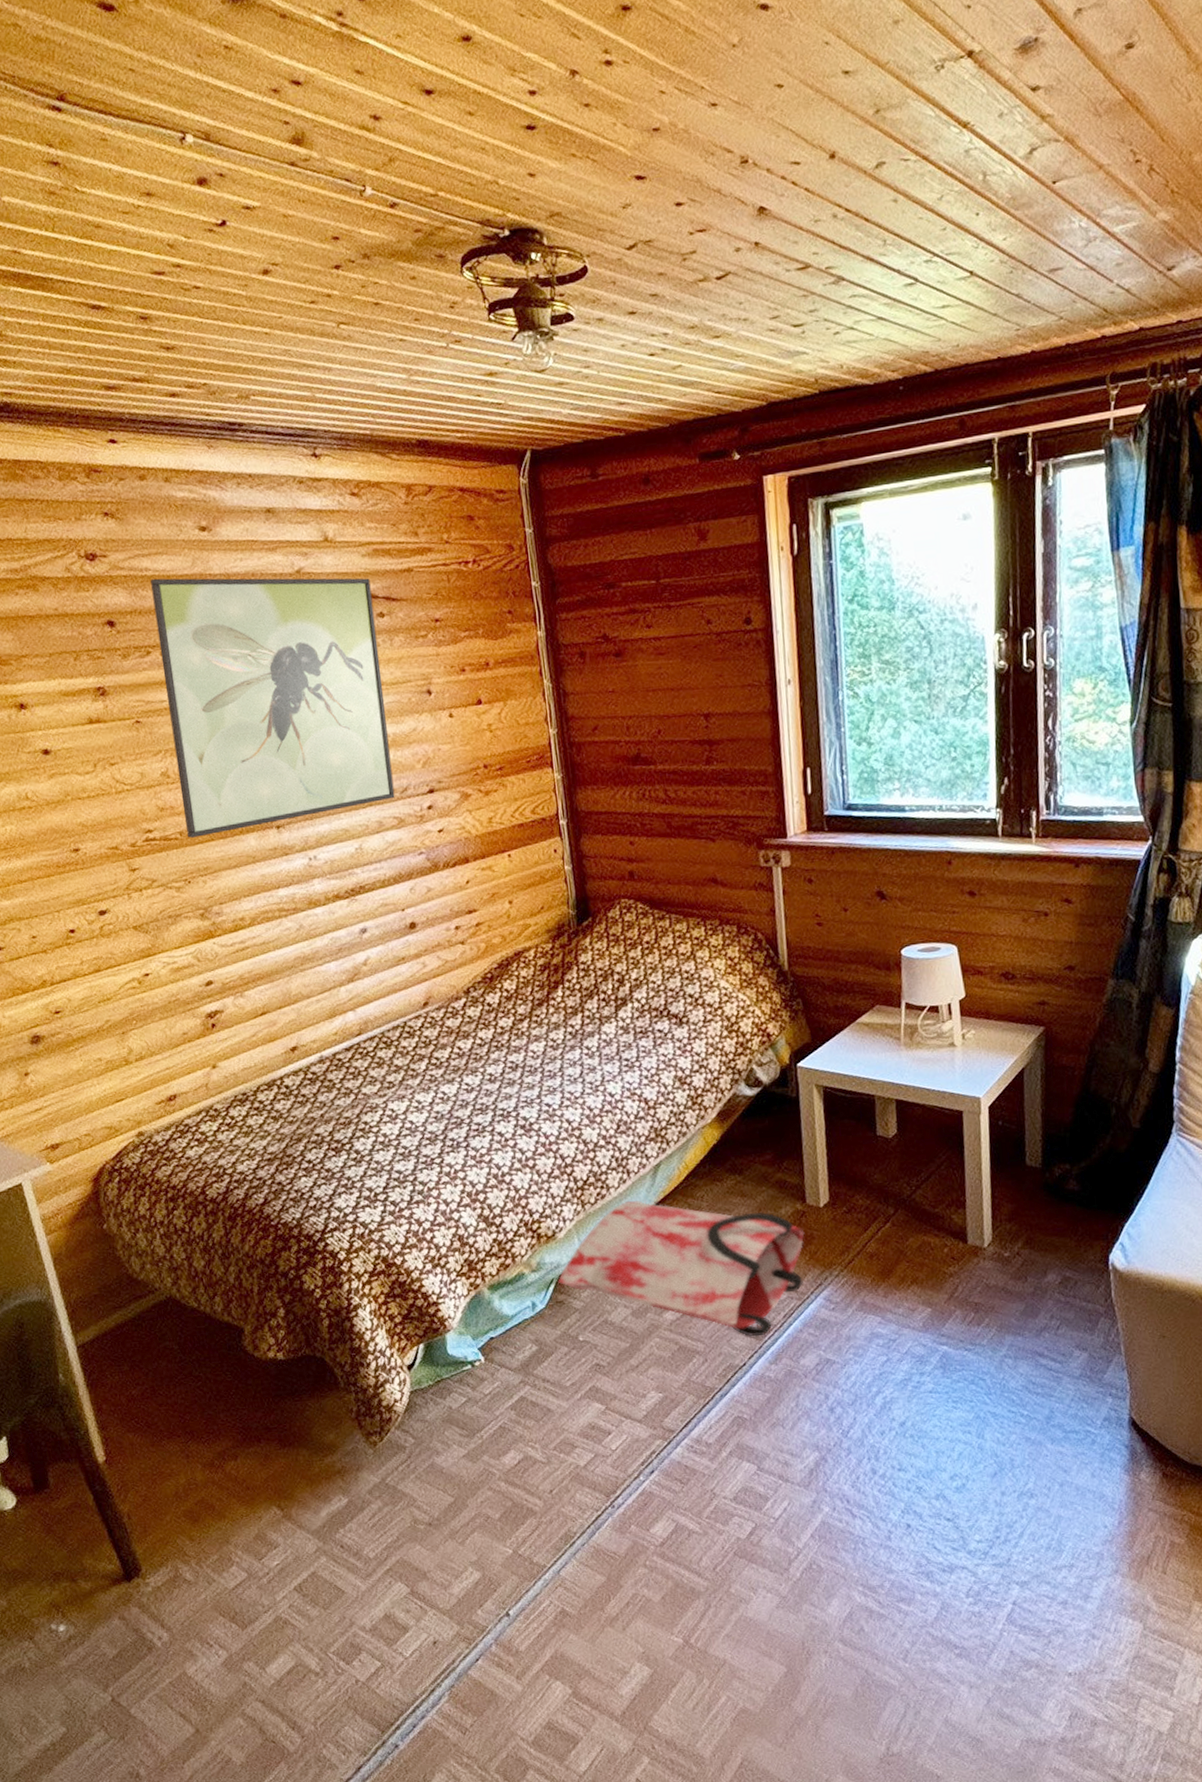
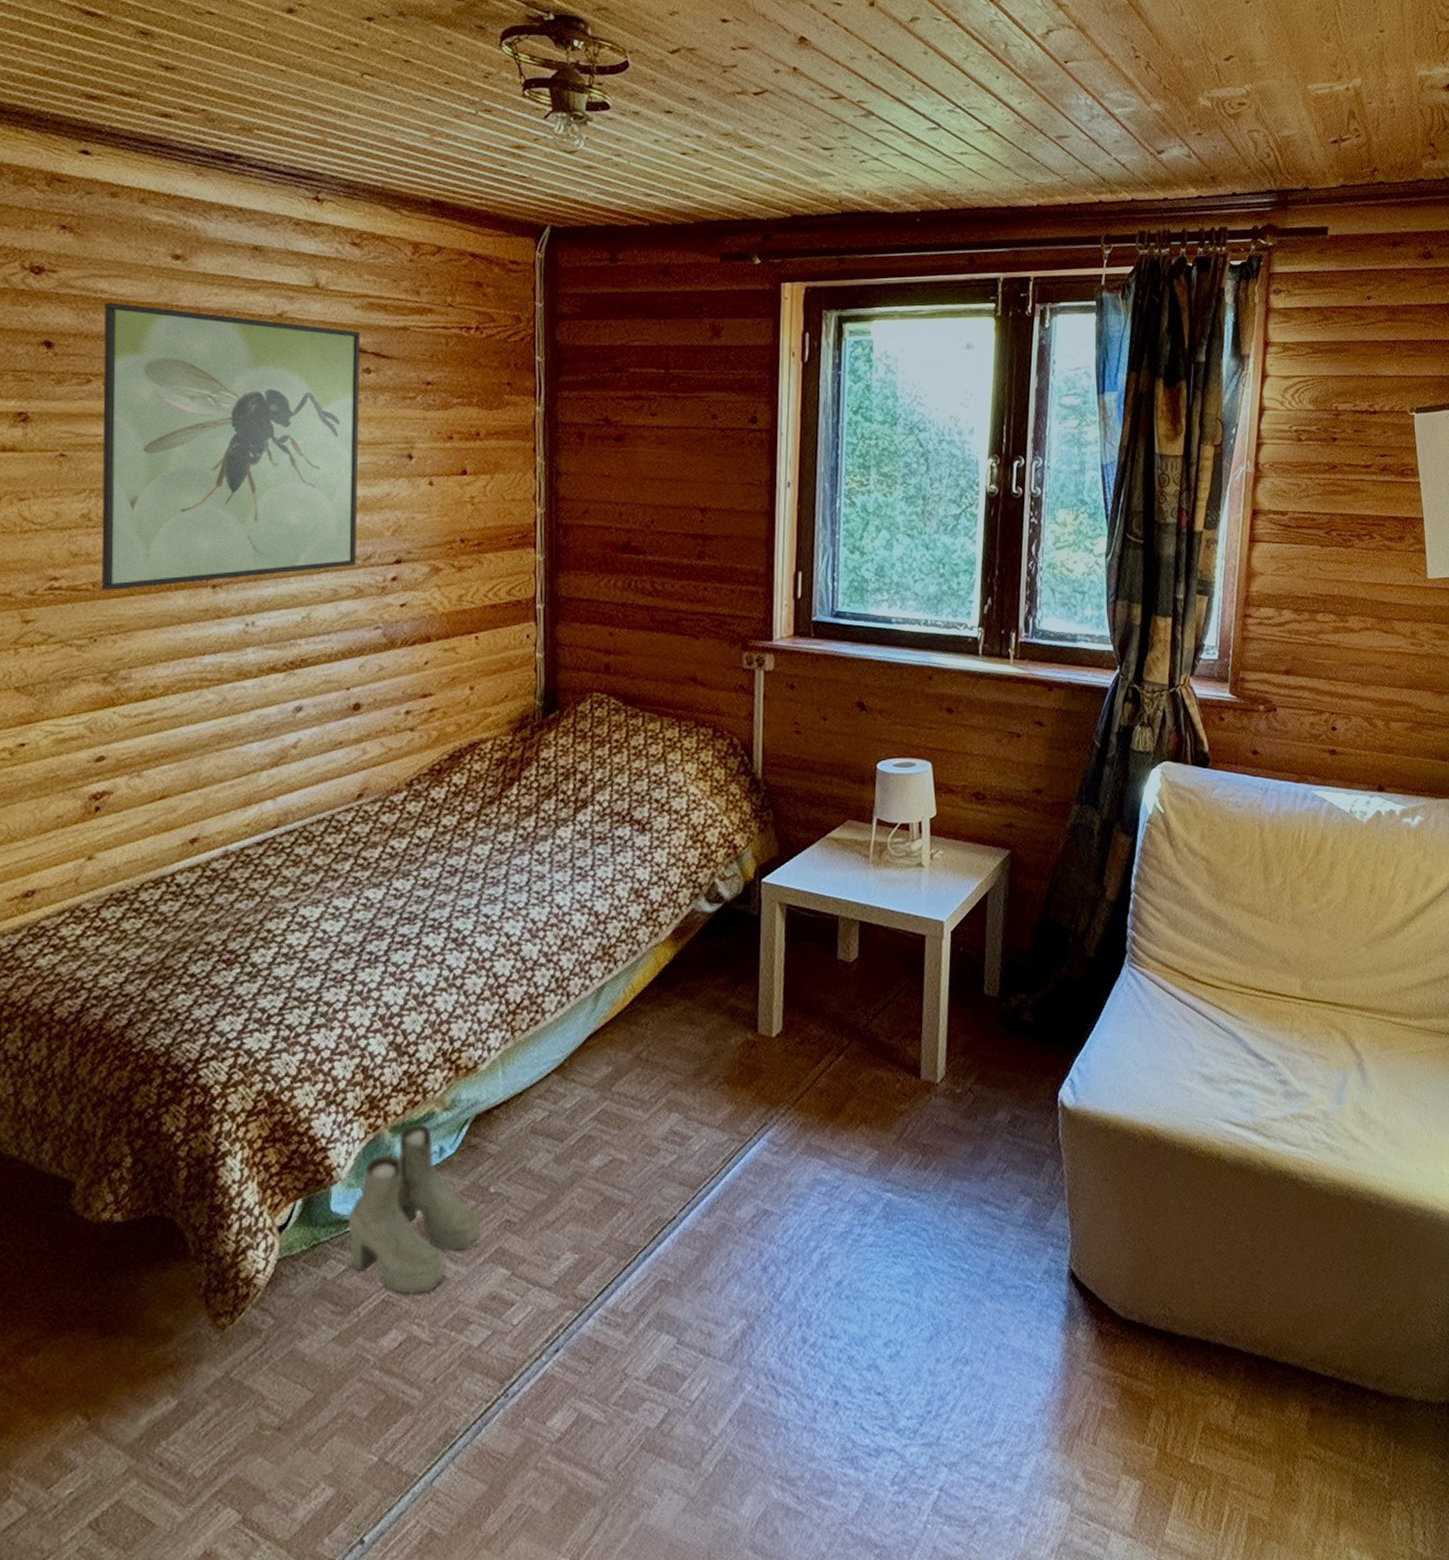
boots: none [463,1283,576,1423] -> present [348,1124,481,1295]
bag: present [557,1200,805,1337] -> none [473,1027,753,1185]

